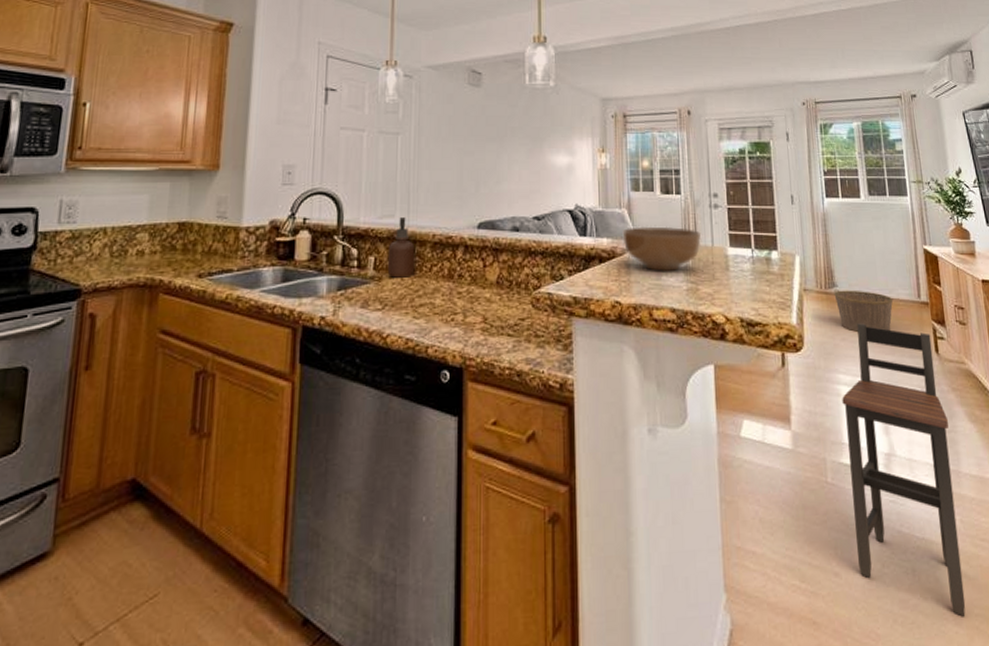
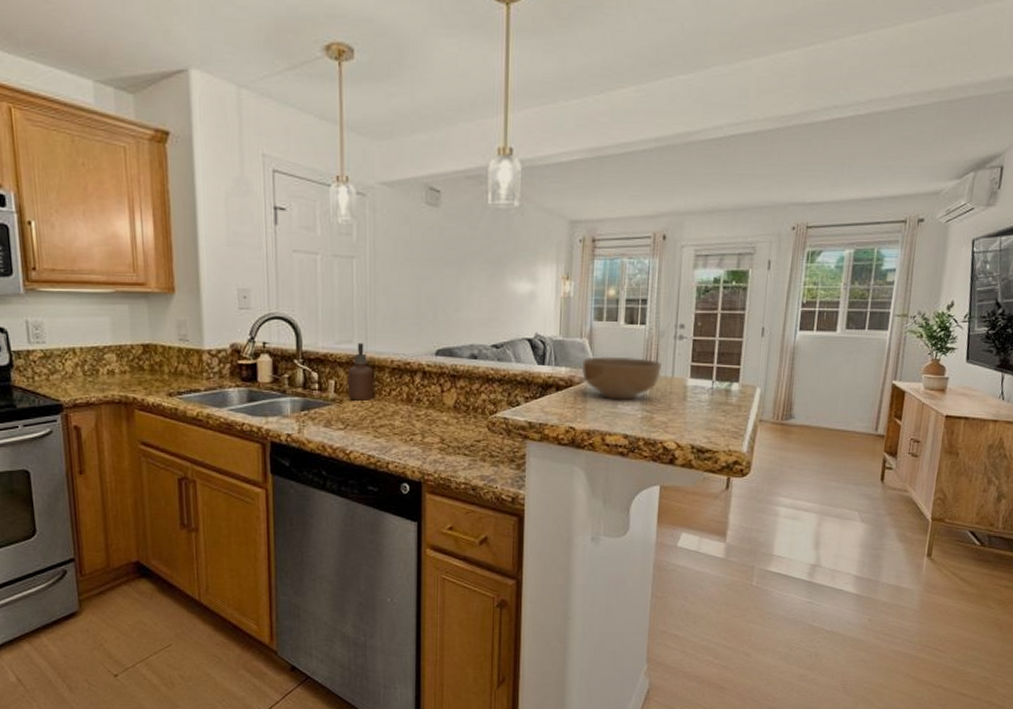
basket: present [834,289,894,332] -> none [789,420,849,460]
bar stool: present [842,323,966,617] -> none [767,453,880,689]

